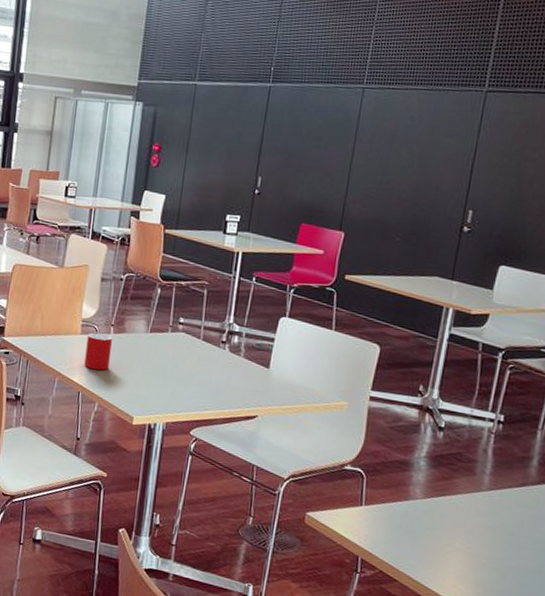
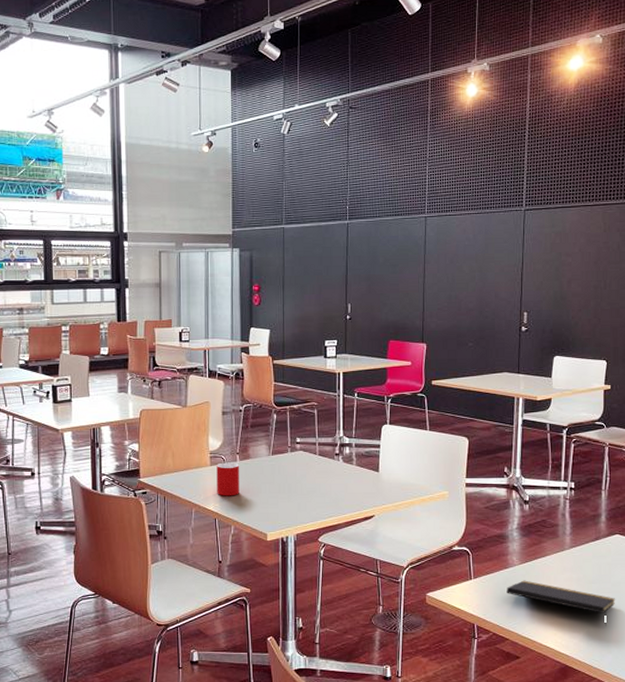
notepad: none [402,517,538,588] -> present [506,580,616,626]

